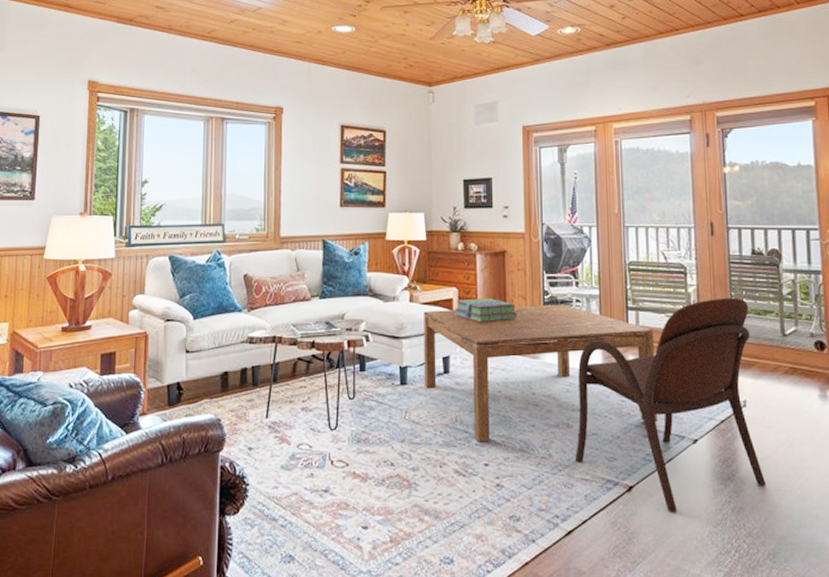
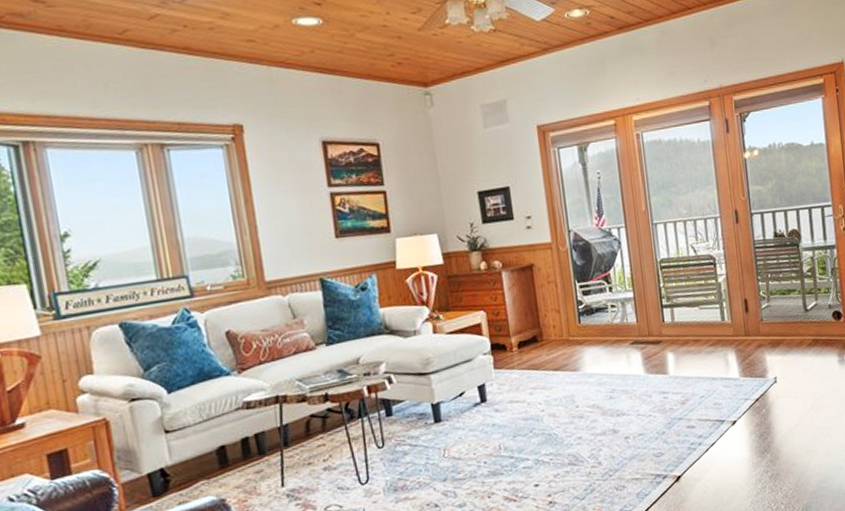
coffee table: present [424,304,657,442] -> none [450,311,699,465]
stack of books: present [455,298,517,323] -> none [485,316,552,344]
armchair: present [574,298,767,513] -> none [619,281,798,492]

